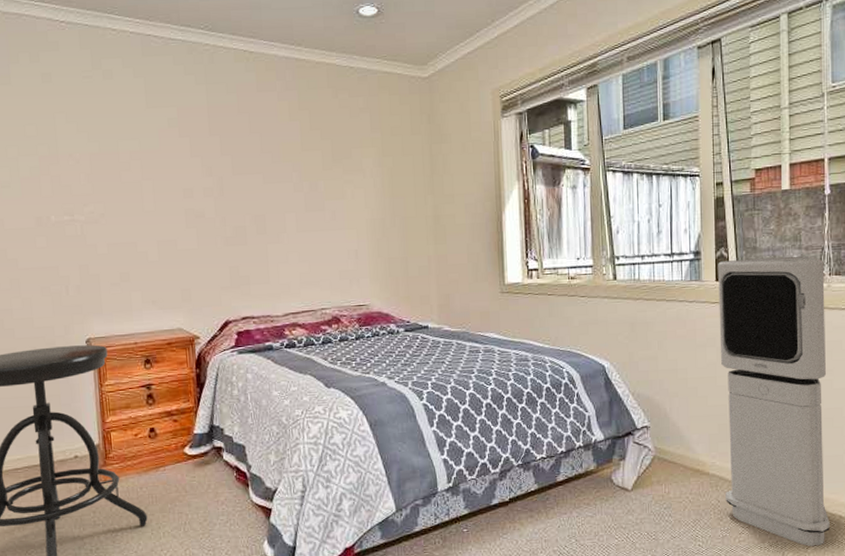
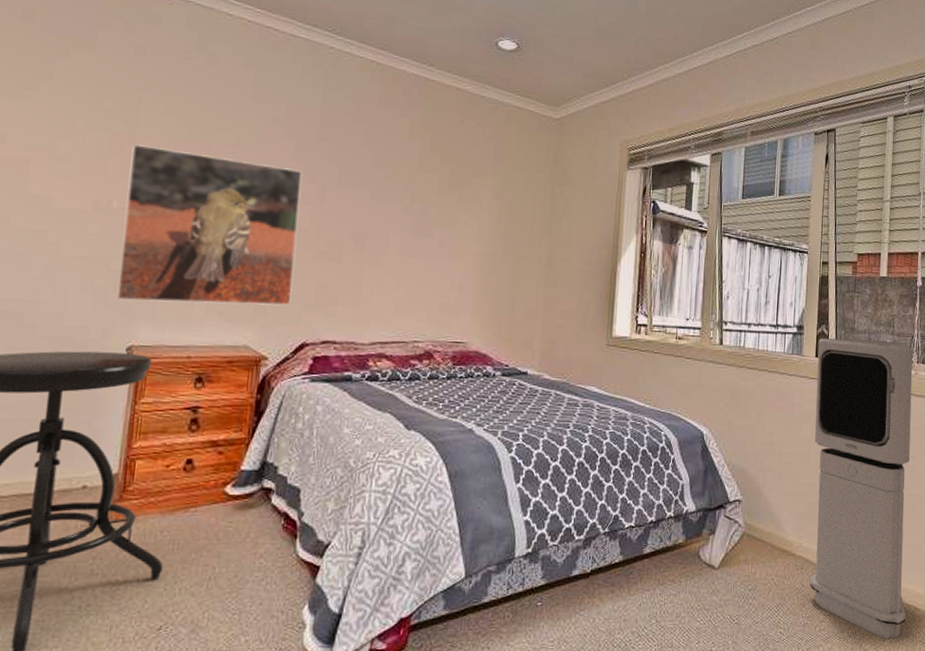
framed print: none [57,163,211,301] -> present [117,144,302,306]

